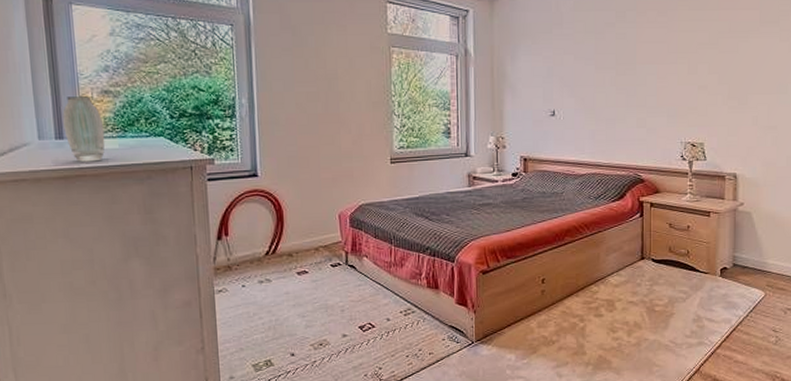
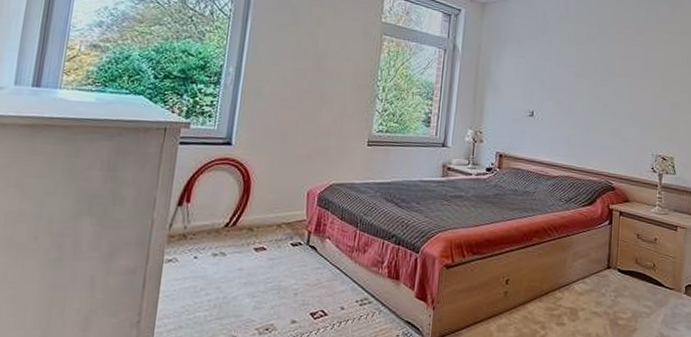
vase: present [62,96,105,162] -> none [43,46,85,113]

